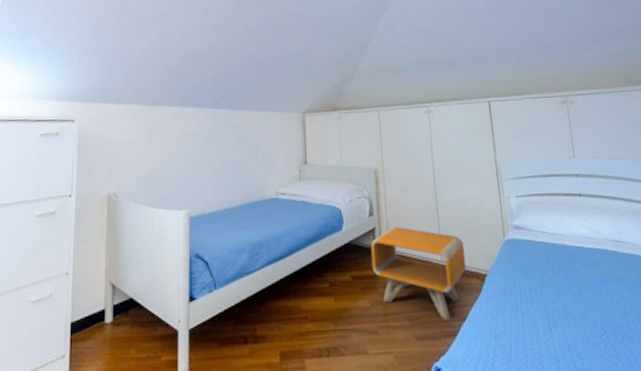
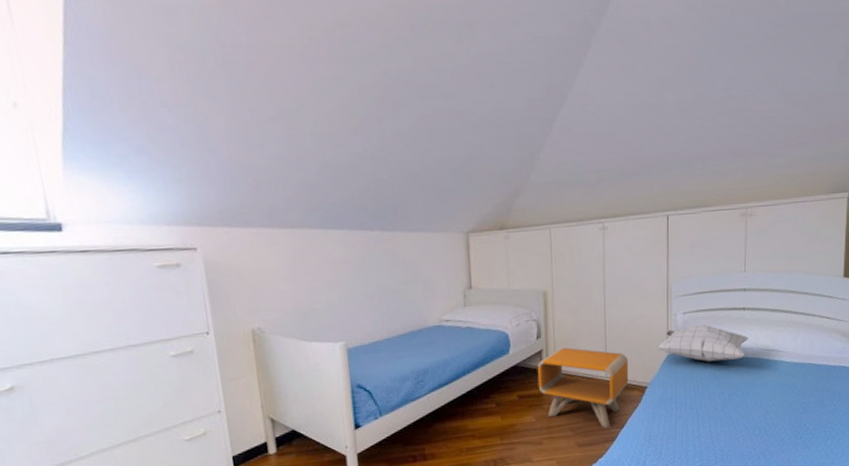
pillow: none [493,209,590,251] -> present [657,324,749,362]

